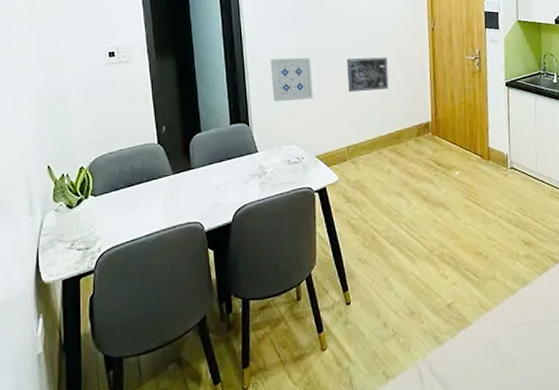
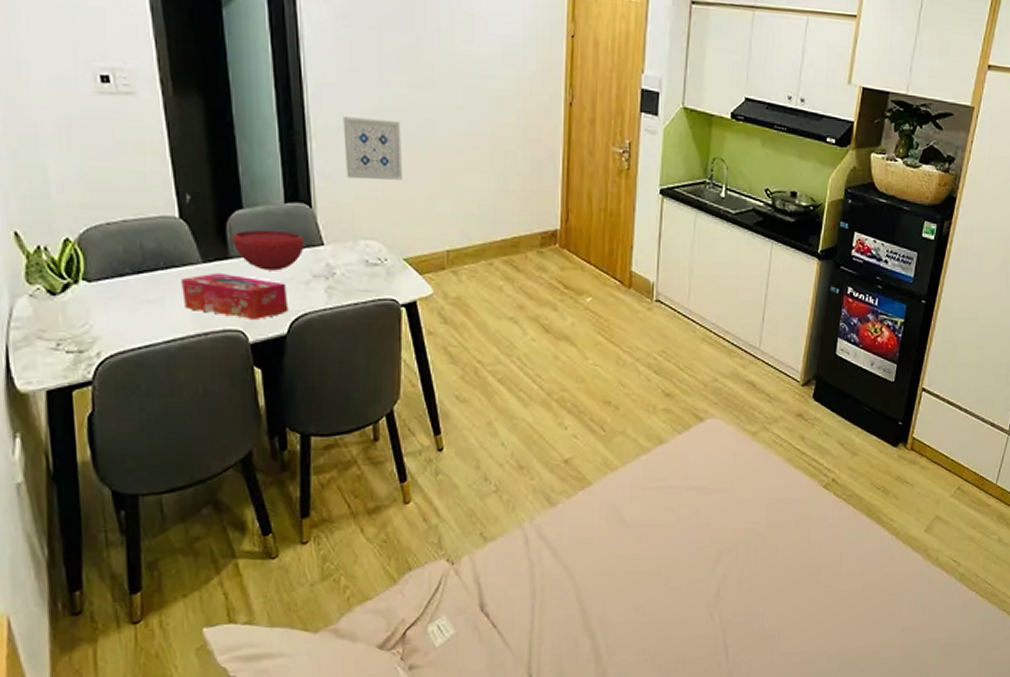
tissue box: none [158,180,233,214] -> present [181,272,289,321]
bowl: none [193,145,244,175] -> present [231,229,304,271]
wall art: present [347,57,389,93] -> none [451,131,507,179]

